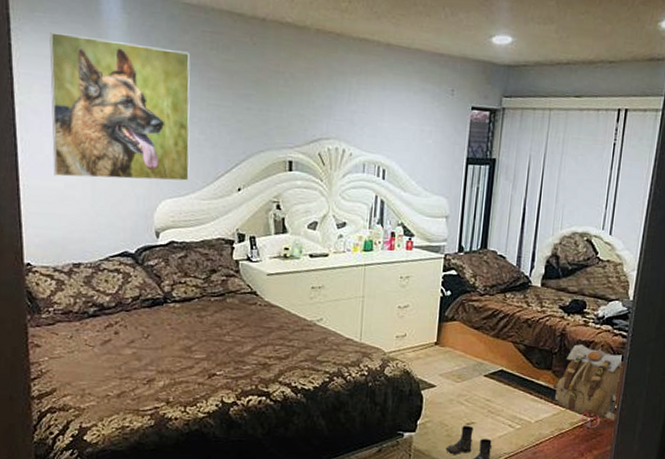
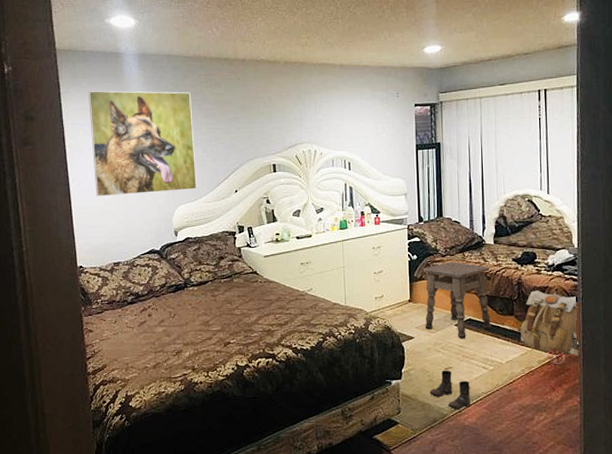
side table: none [449,302,533,392] -> present [422,262,491,339]

